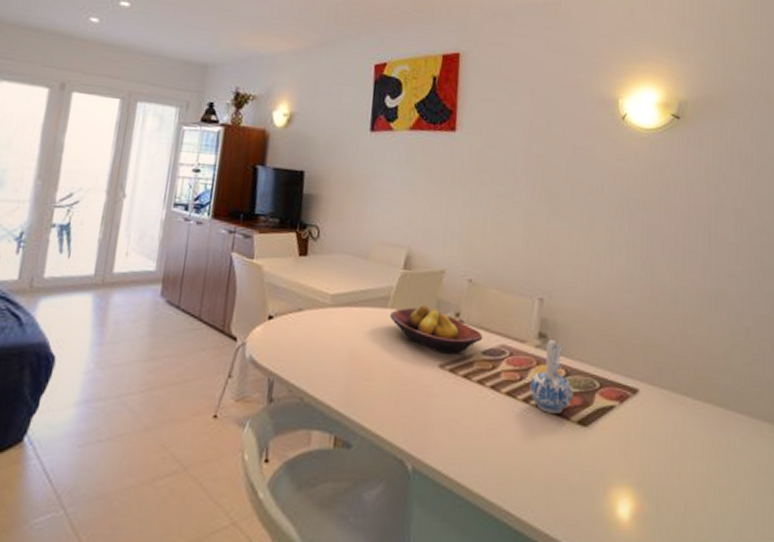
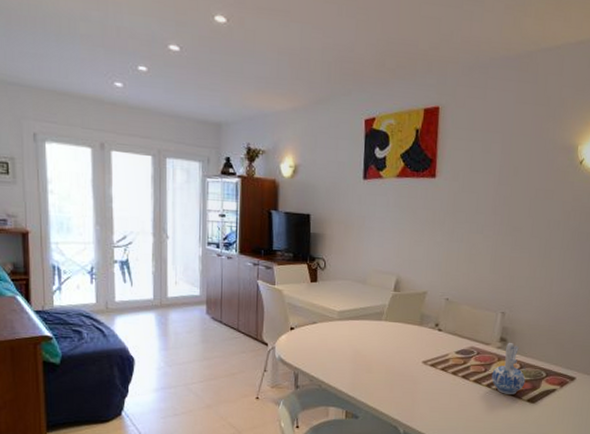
fruit bowl: present [390,305,483,355] -> none [384,318,457,354]

